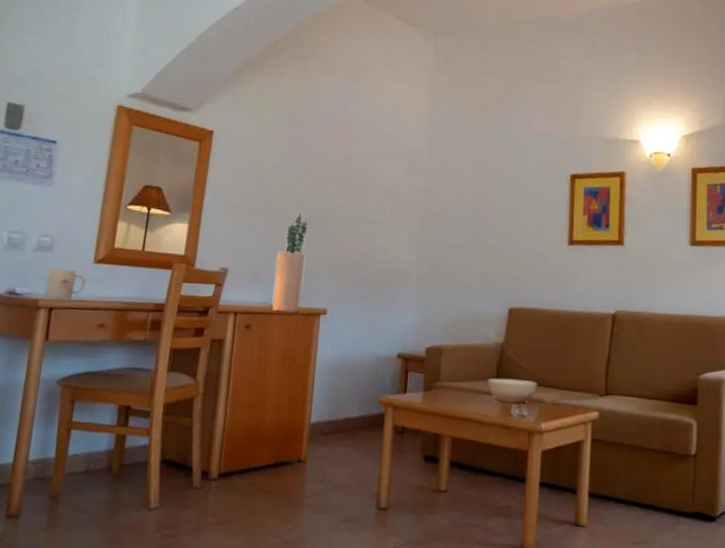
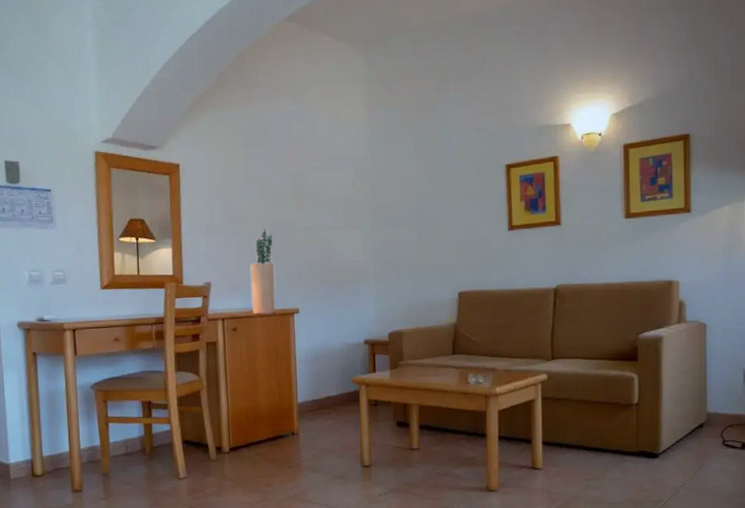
mug: present [44,269,86,299] -> none [66,297,97,321]
bowl: present [487,378,537,403] -> none [444,352,490,373]

